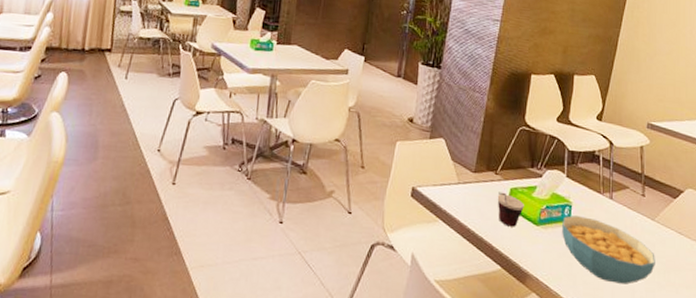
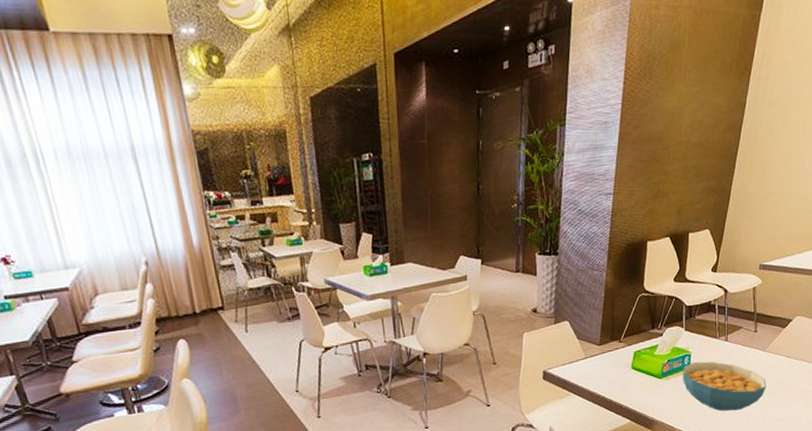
cup: present [497,192,524,227] -> none [622,357,648,385]

